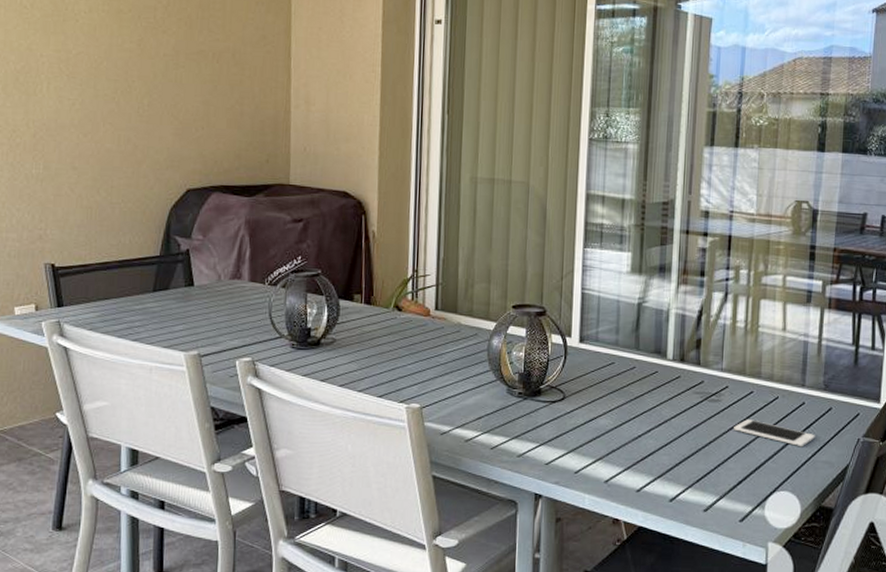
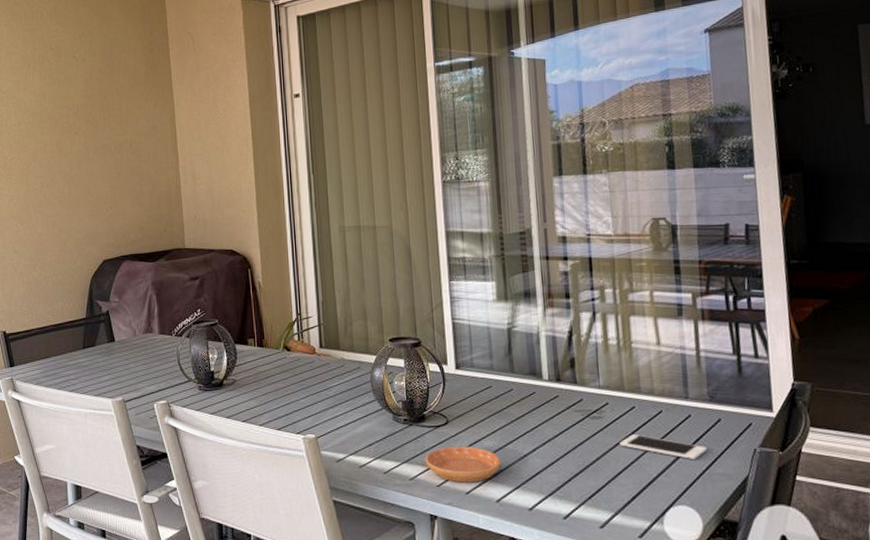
saucer: none [536,423,615,462] -> present [425,446,501,483]

